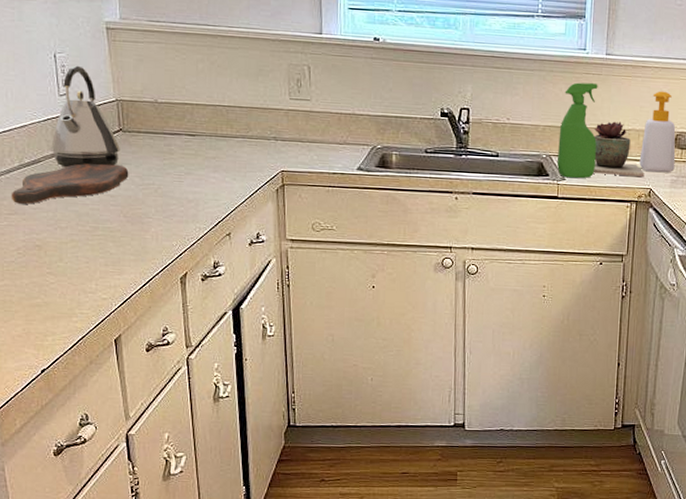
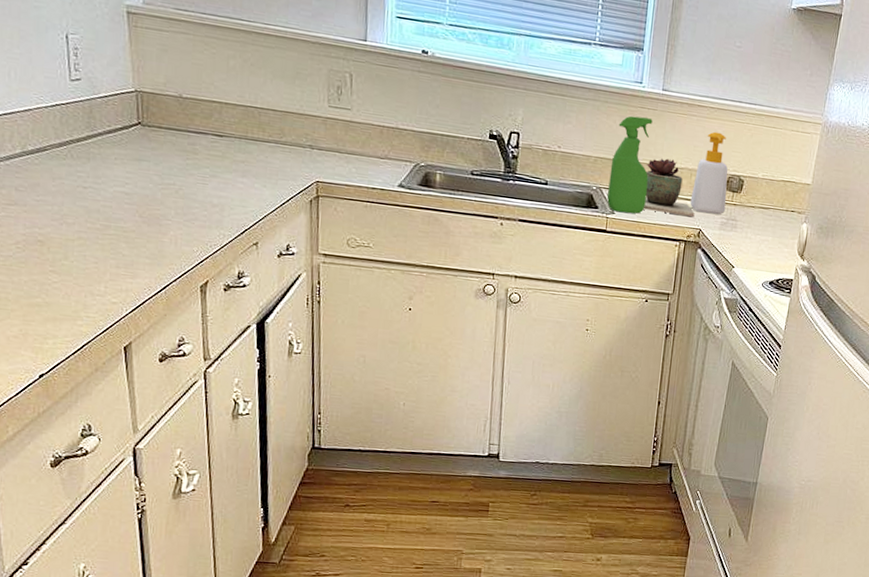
cutting board: present [11,163,129,204] -> none [10,156,147,196]
kettle: present [51,65,120,168] -> none [59,49,138,161]

